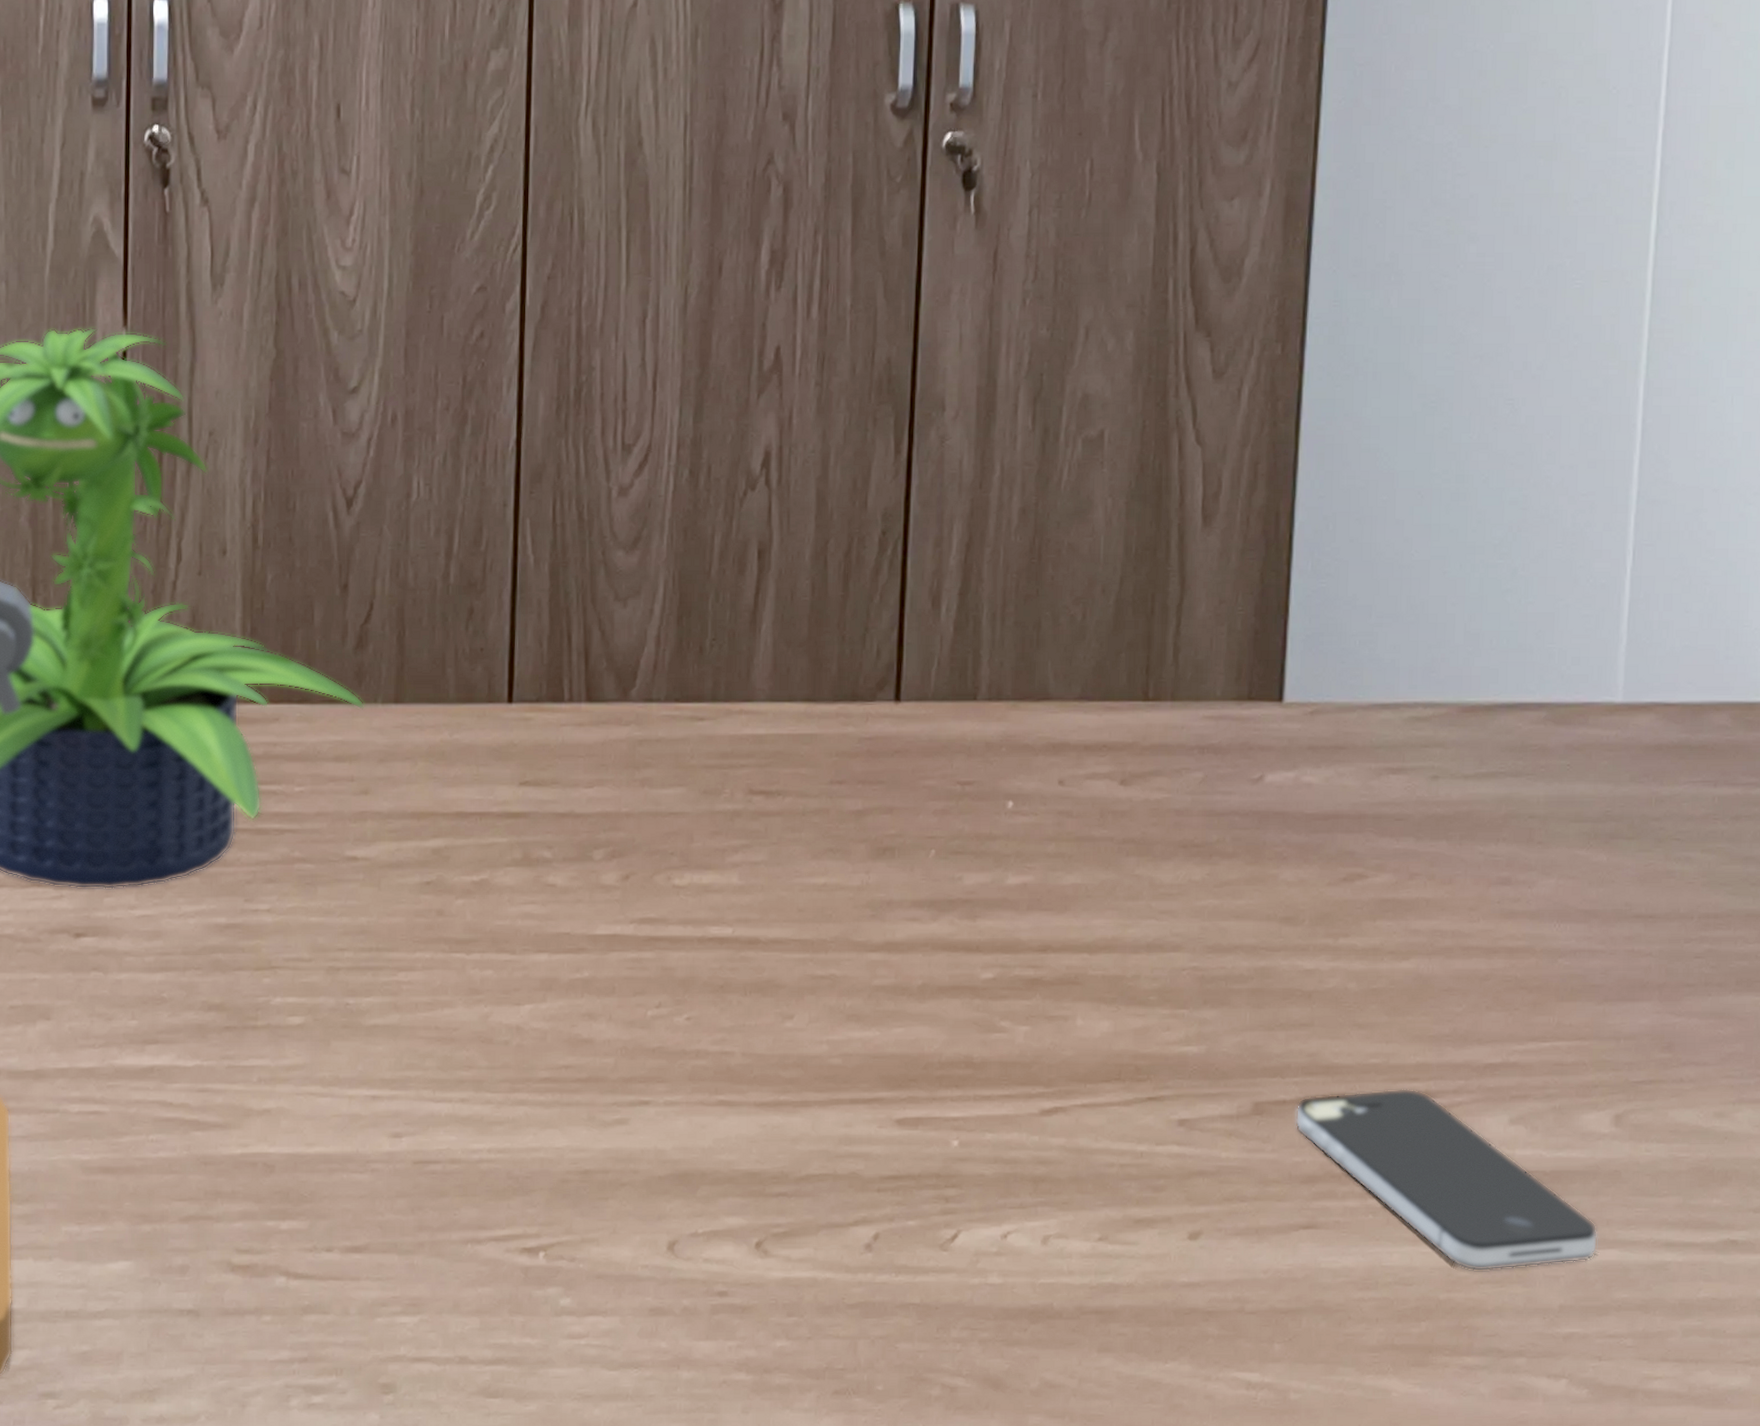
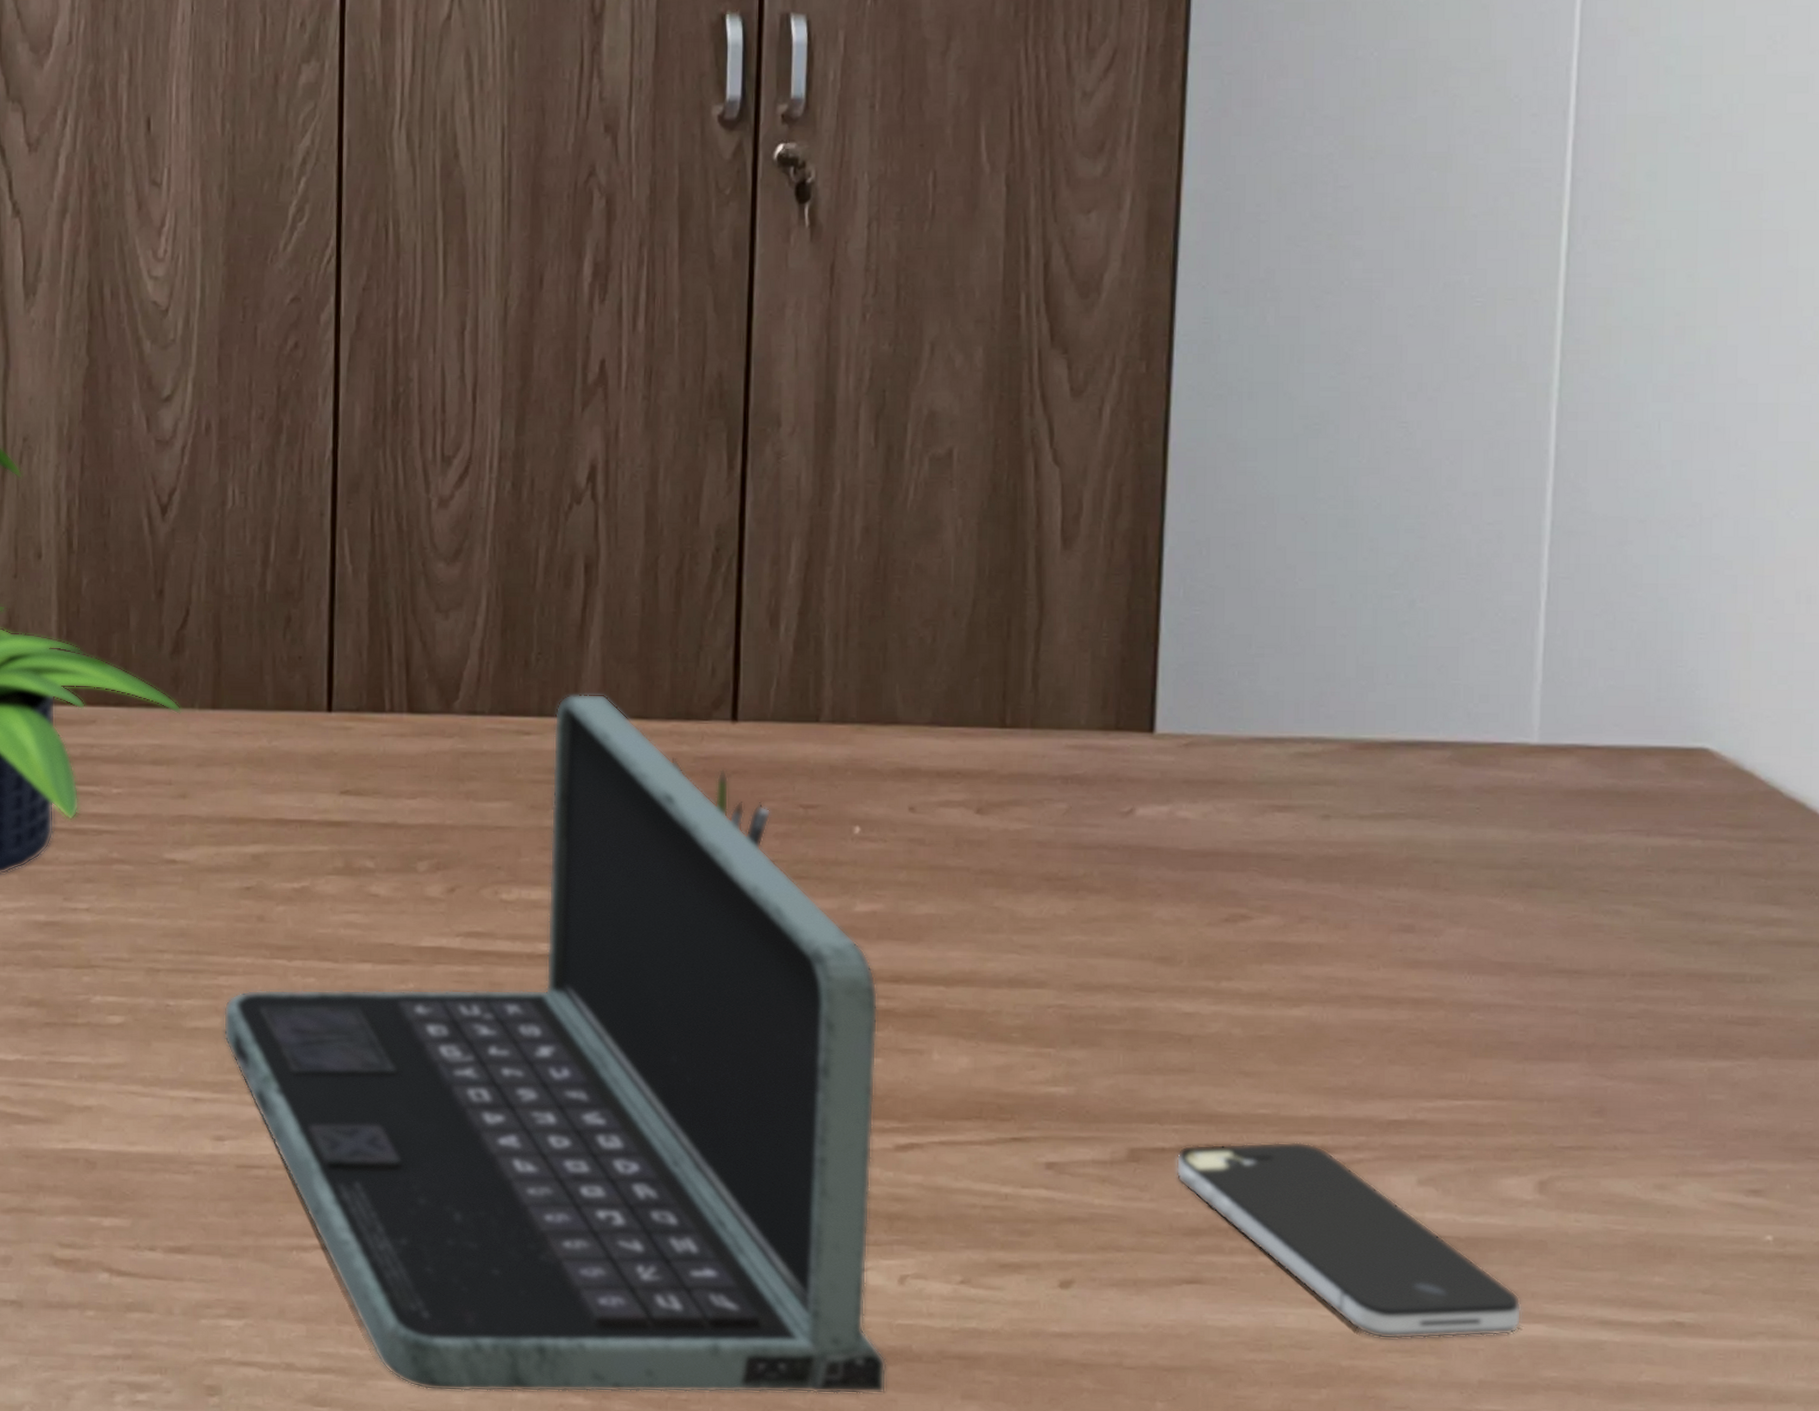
laptop: none [402,678,1030,1375] -> present [223,694,887,1395]
pencil box: none [838,739,931,826] -> present [671,757,771,848]

